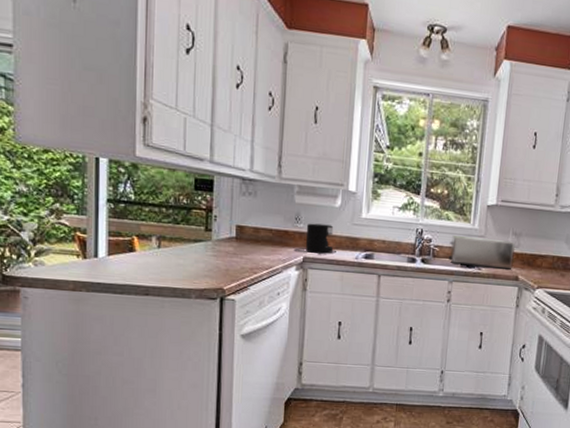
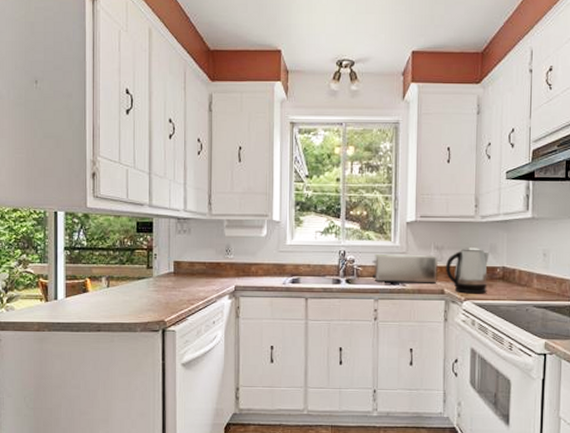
coffee maker: present [294,223,336,255] -> none [226,253,265,283]
kettle: none [521,236,565,283] -> present [445,247,489,294]

